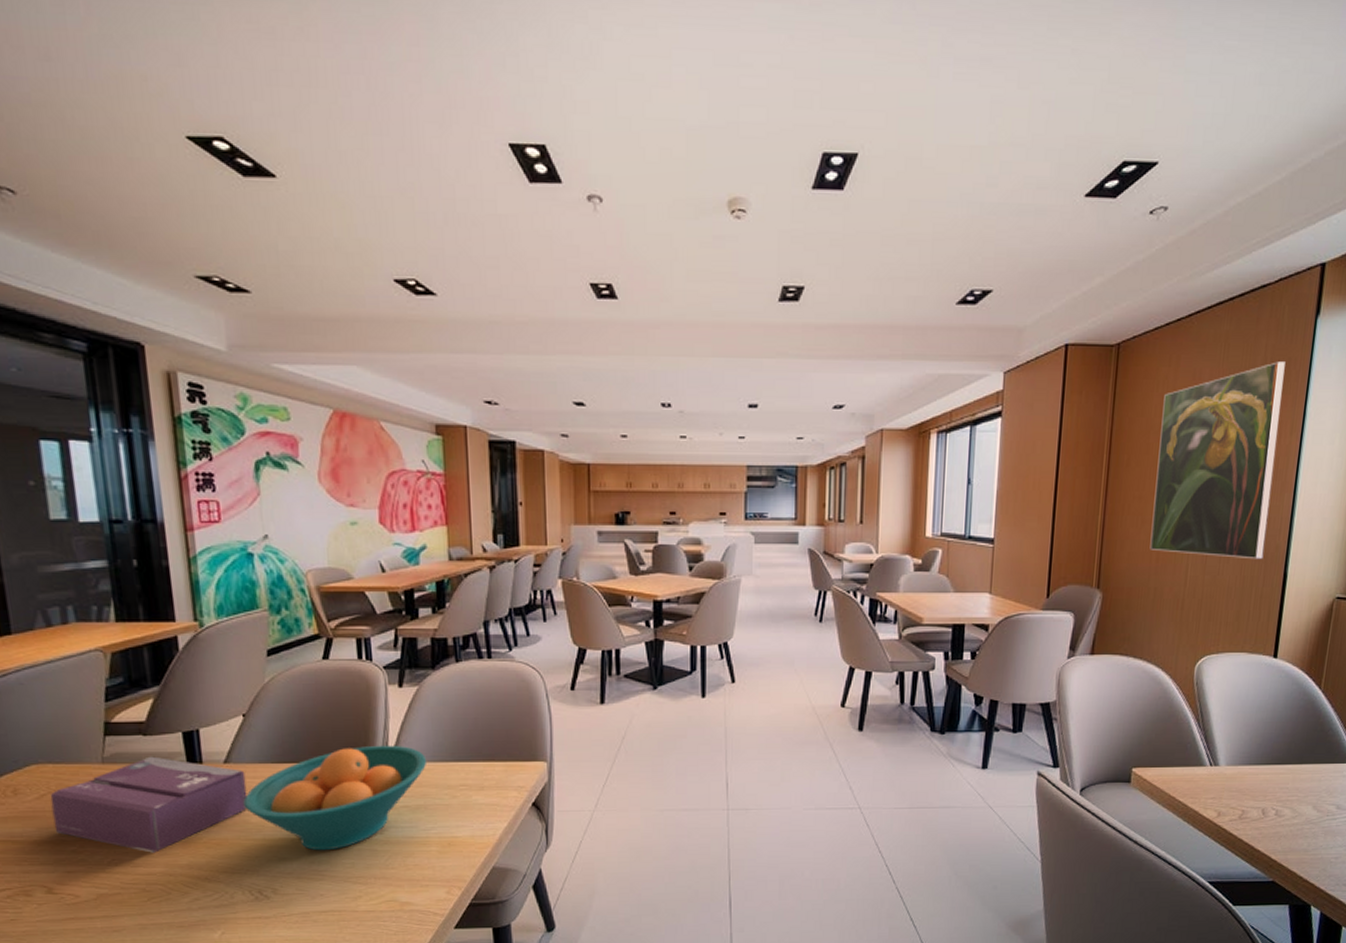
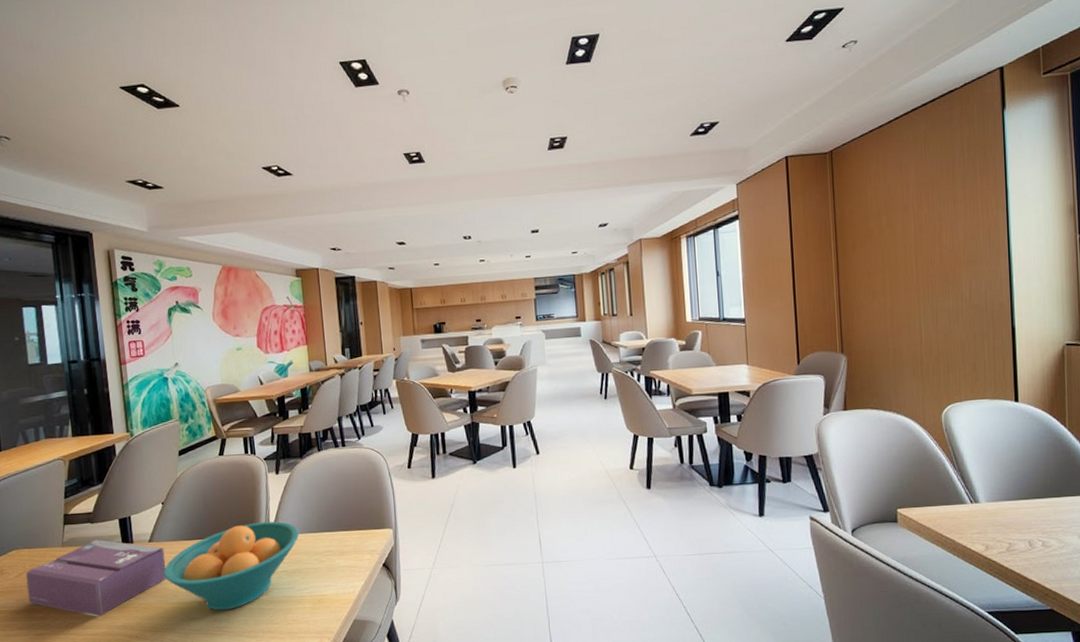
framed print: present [1149,361,1285,560] -> none [877,149,990,317]

